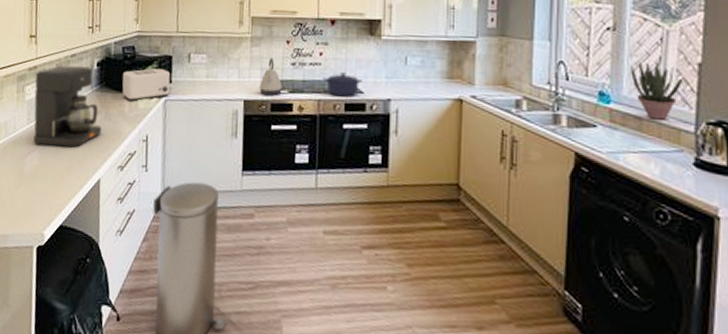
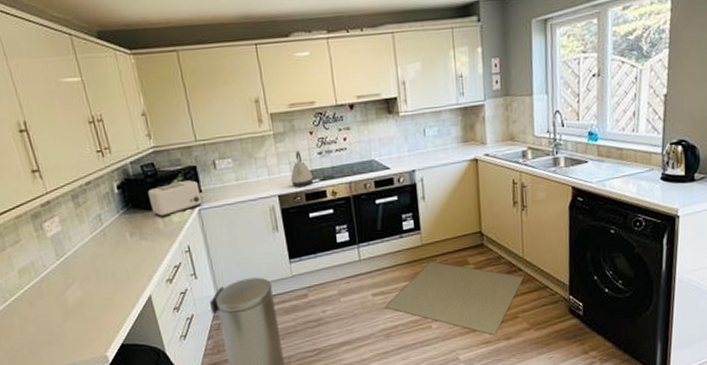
coffee maker: present [33,65,101,148] -> none [50,192,140,277]
cooking pot: present [322,72,363,97] -> none [349,153,388,177]
floor mat: none [335,208,506,320] -> present [384,261,523,335]
potted plant: present [631,62,684,120] -> none [612,99,653,148]

